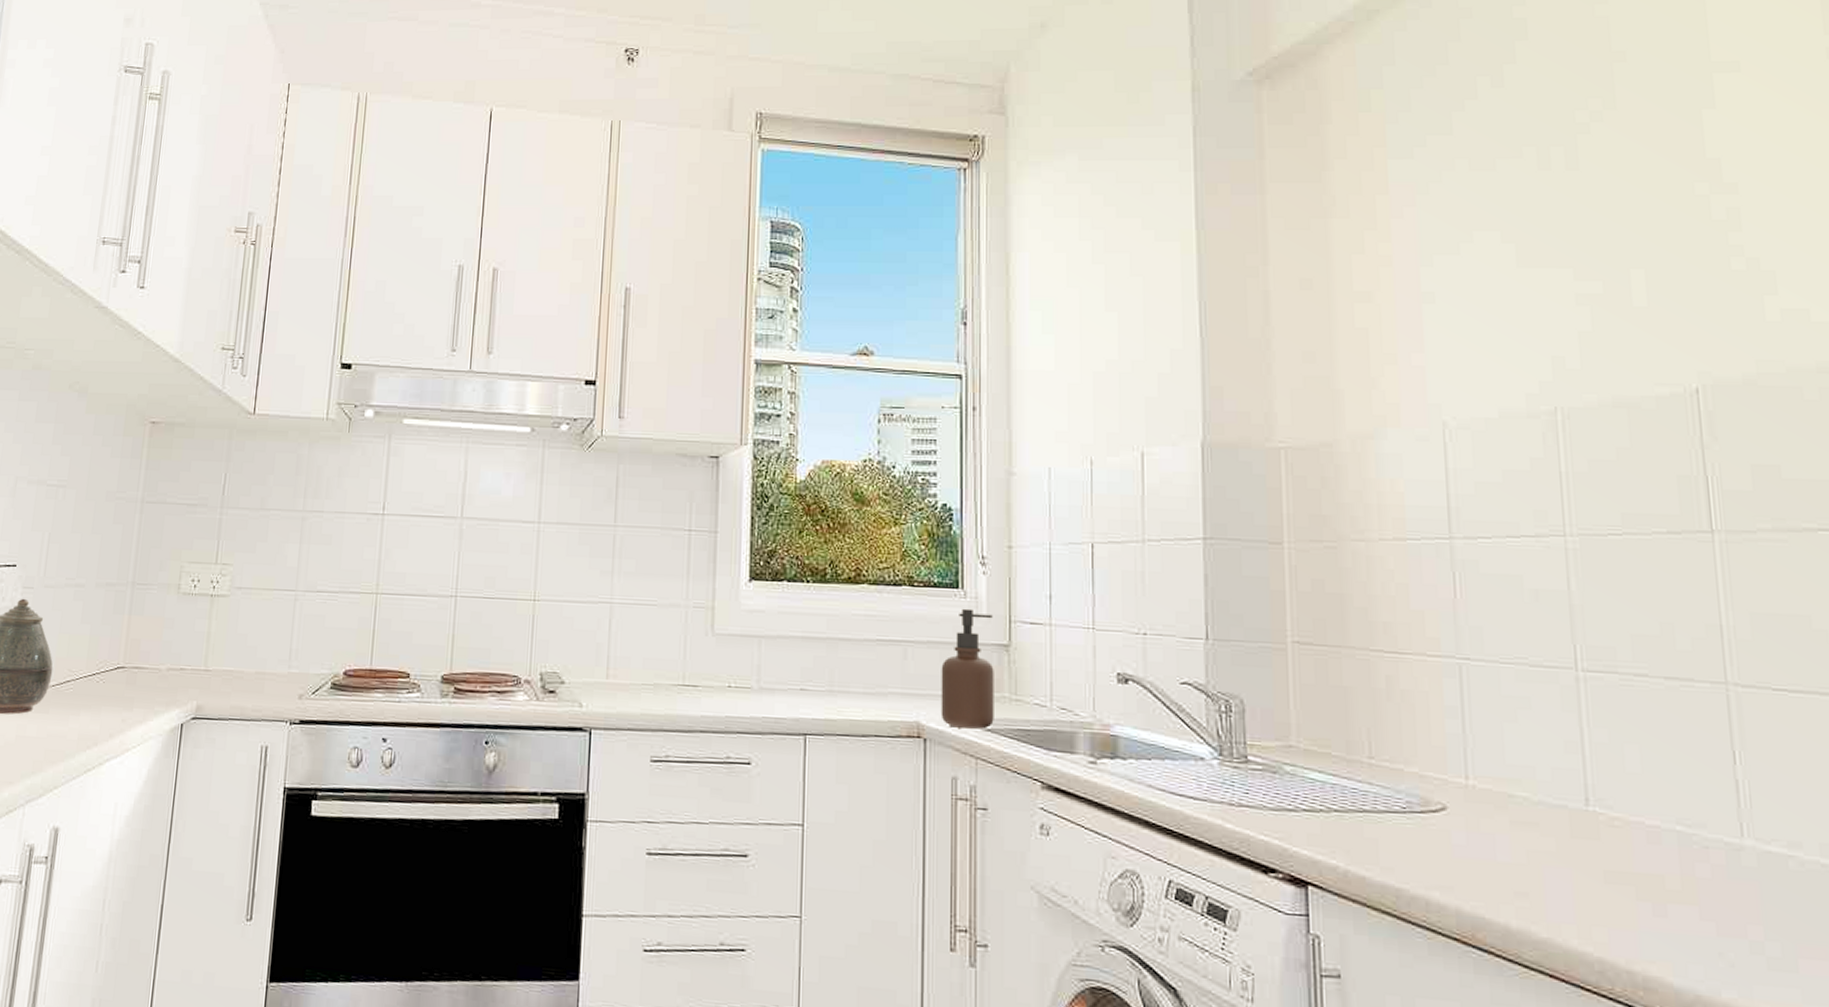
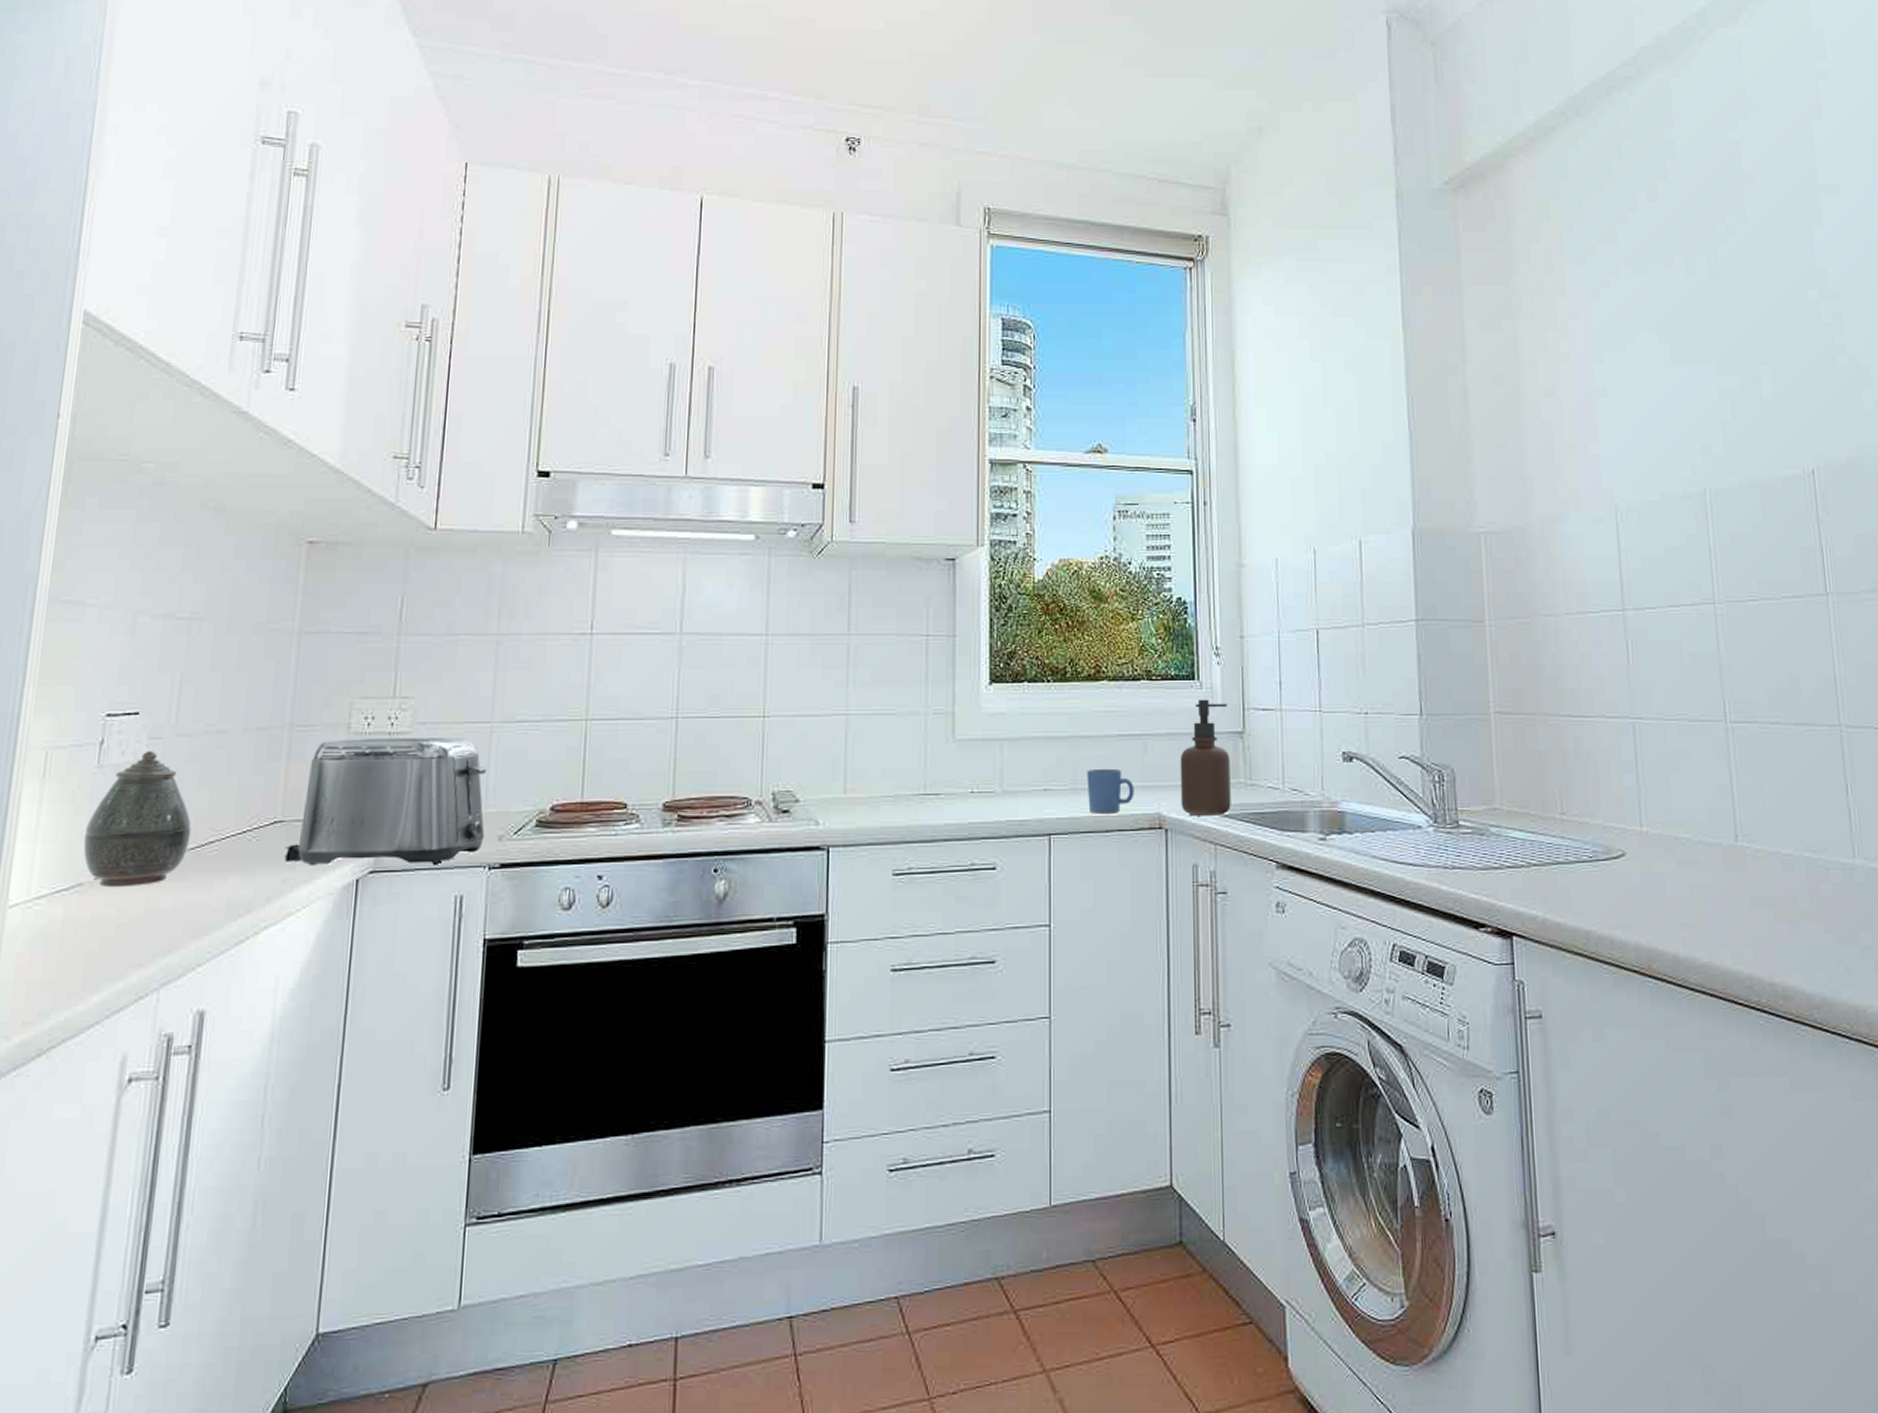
toaster: none [124,598,291,715] -> present [284,738,487,867]
mug: none [844,672,893,720] -> present [1086,768,1134,816]

